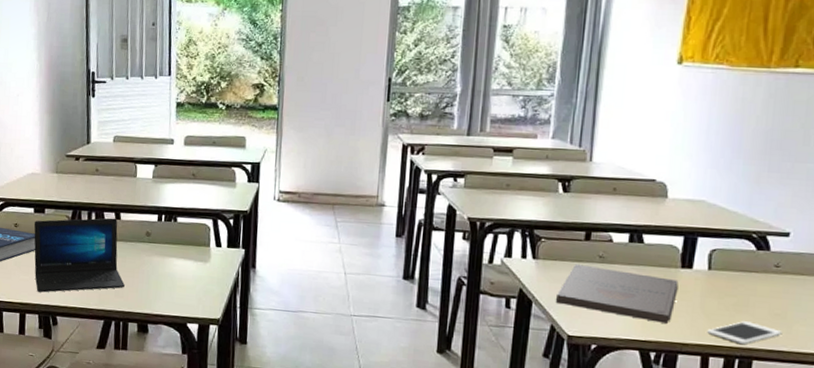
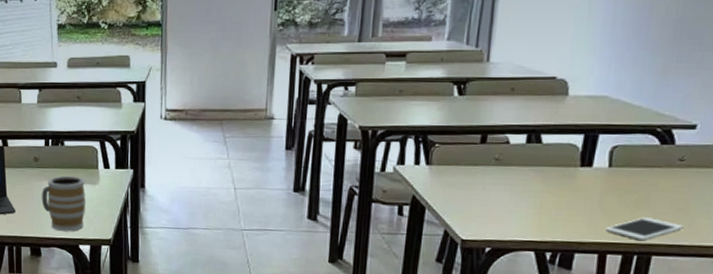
mug: none [151,252,197,309] -> present [41,175,87,231]
pizza box: present [555,264,679,324] -> none [449,168,577,223]

